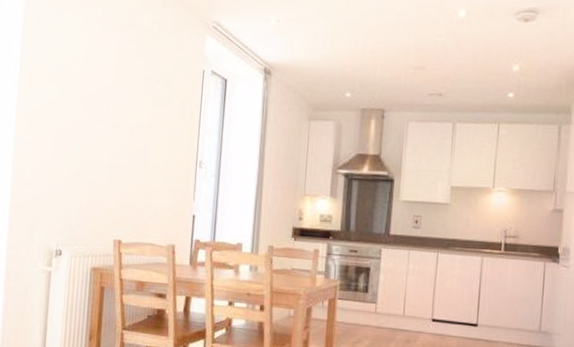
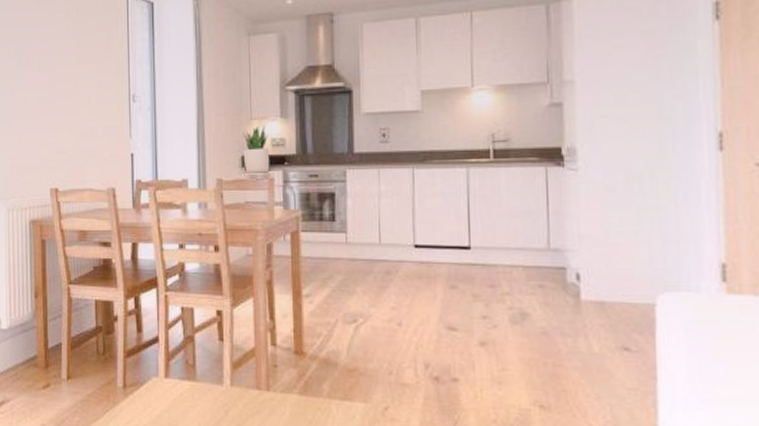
planter: none [294,202,317,245] -> present [242,125,270,175]

